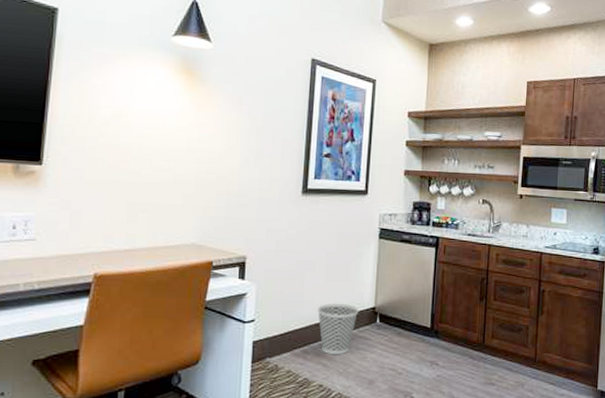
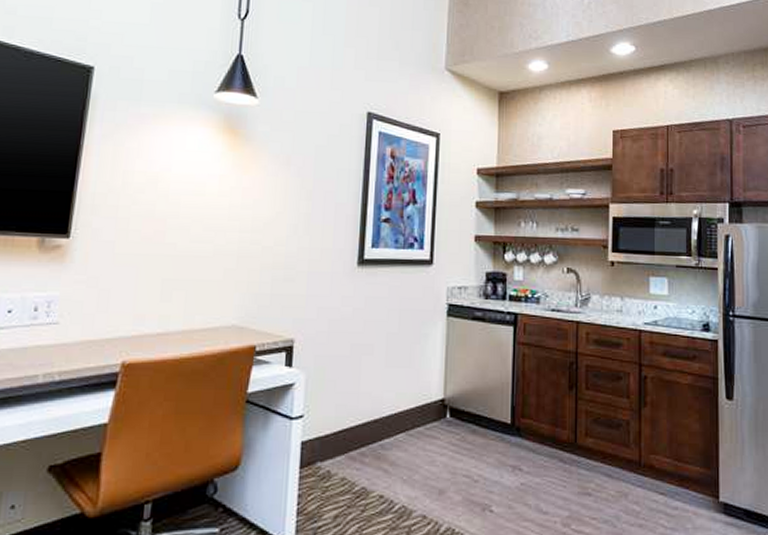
wastebasket: present [317,304,359,355] -> none [376,395,426,458]

